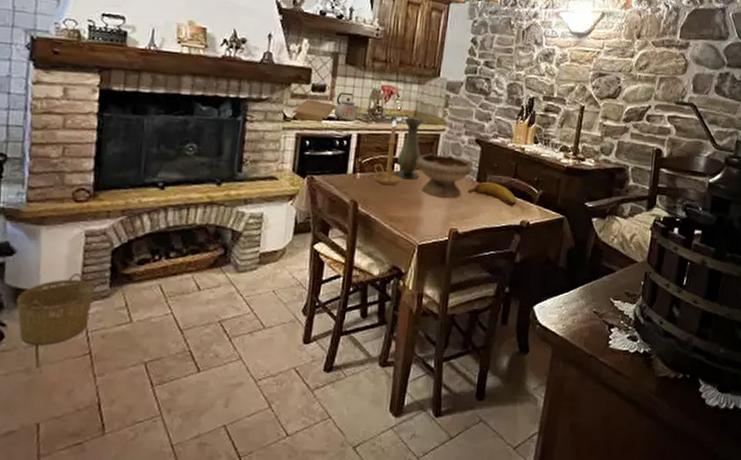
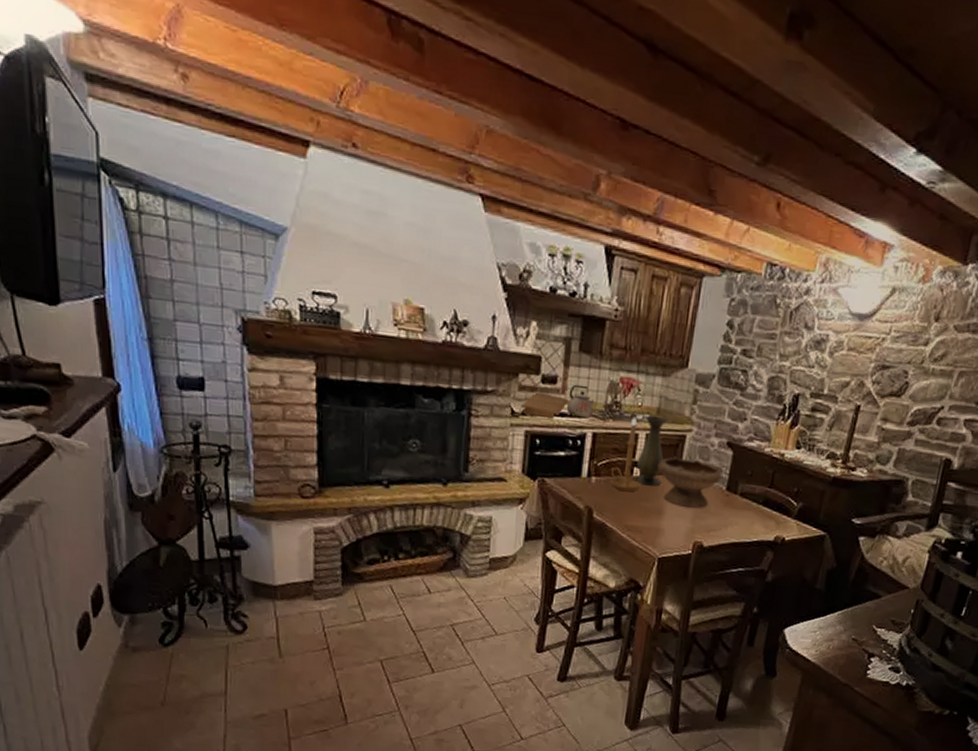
basket: present [16,274,95,345] -> none [255,570,328,638]
fruit: present [468,181,516,206] -> none [716,490,772,520]

